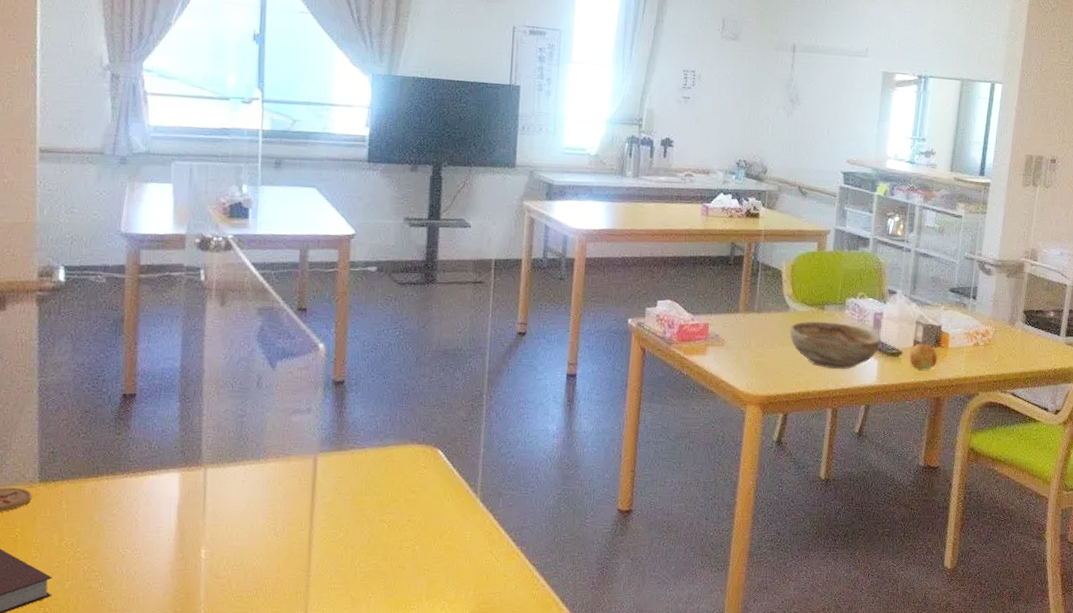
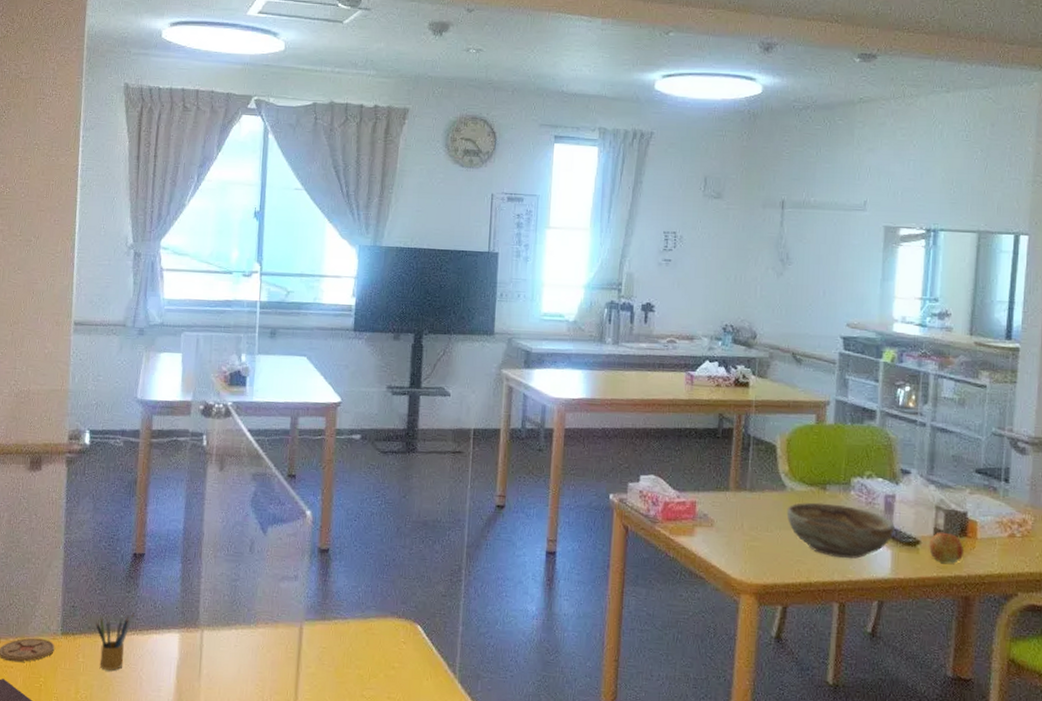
pencil box: none [80,455,127,515] -> present [95,613,135,671]

